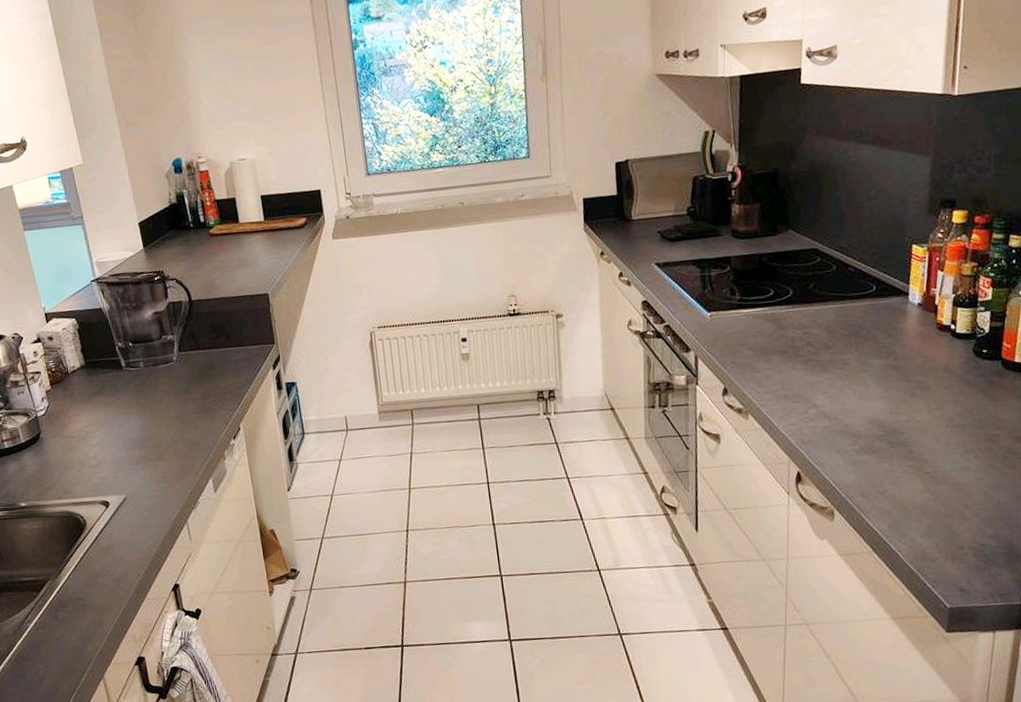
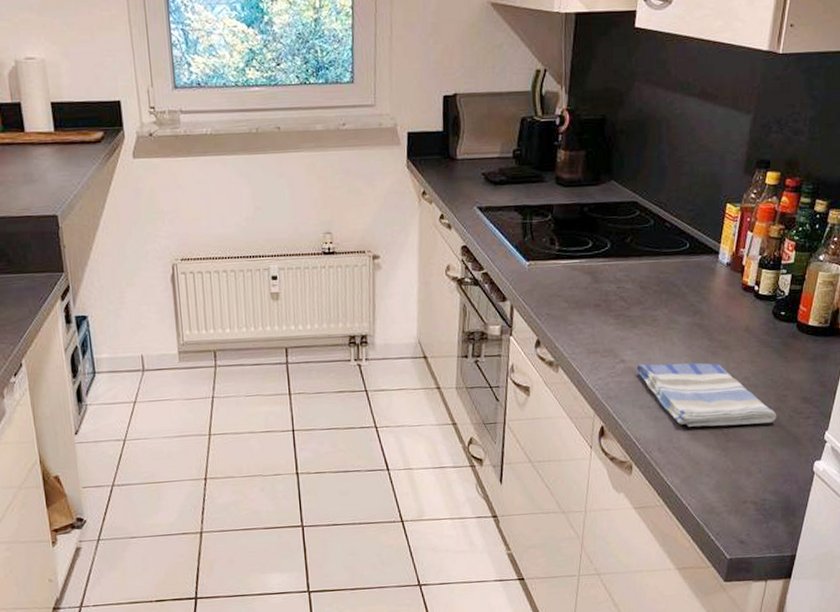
dish towel: none [830,404,989,471] -> present [636,362,777,427]

